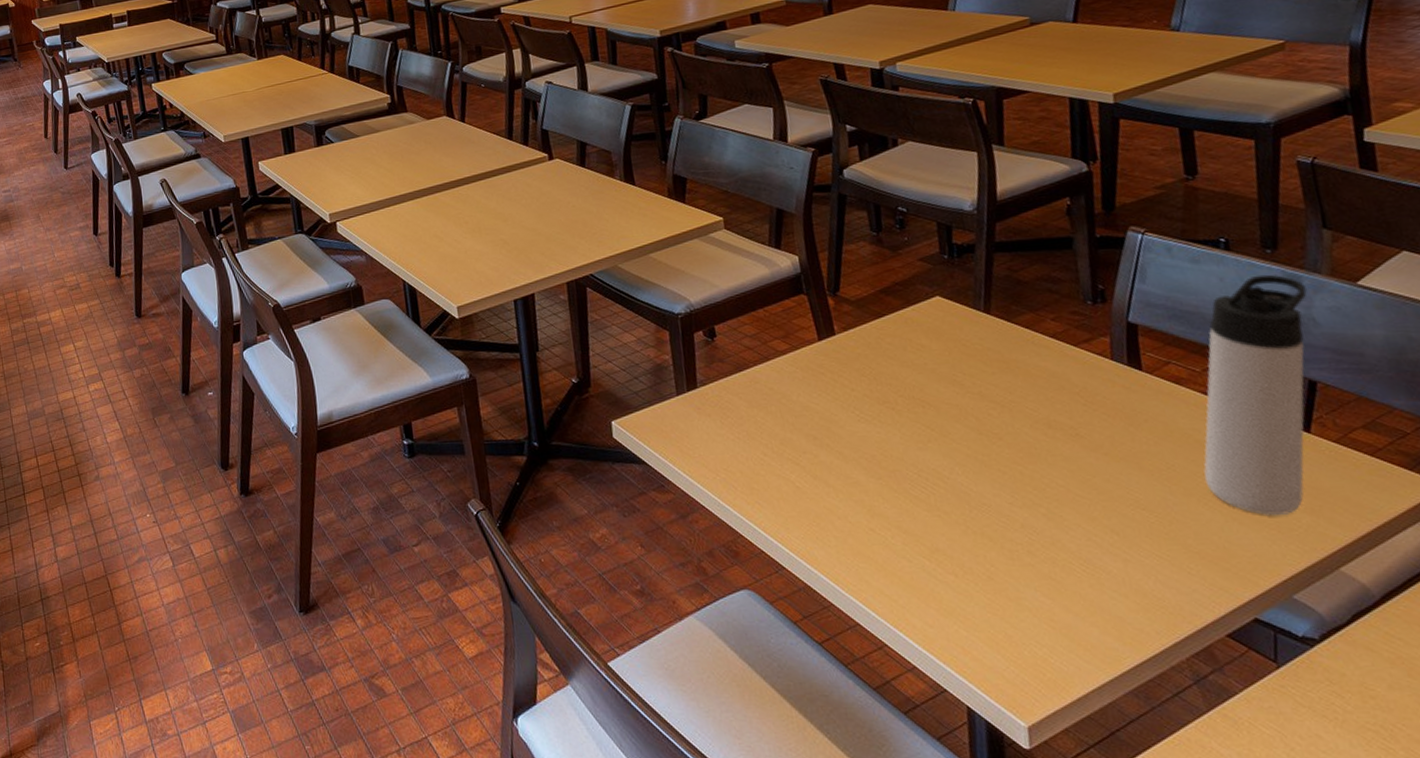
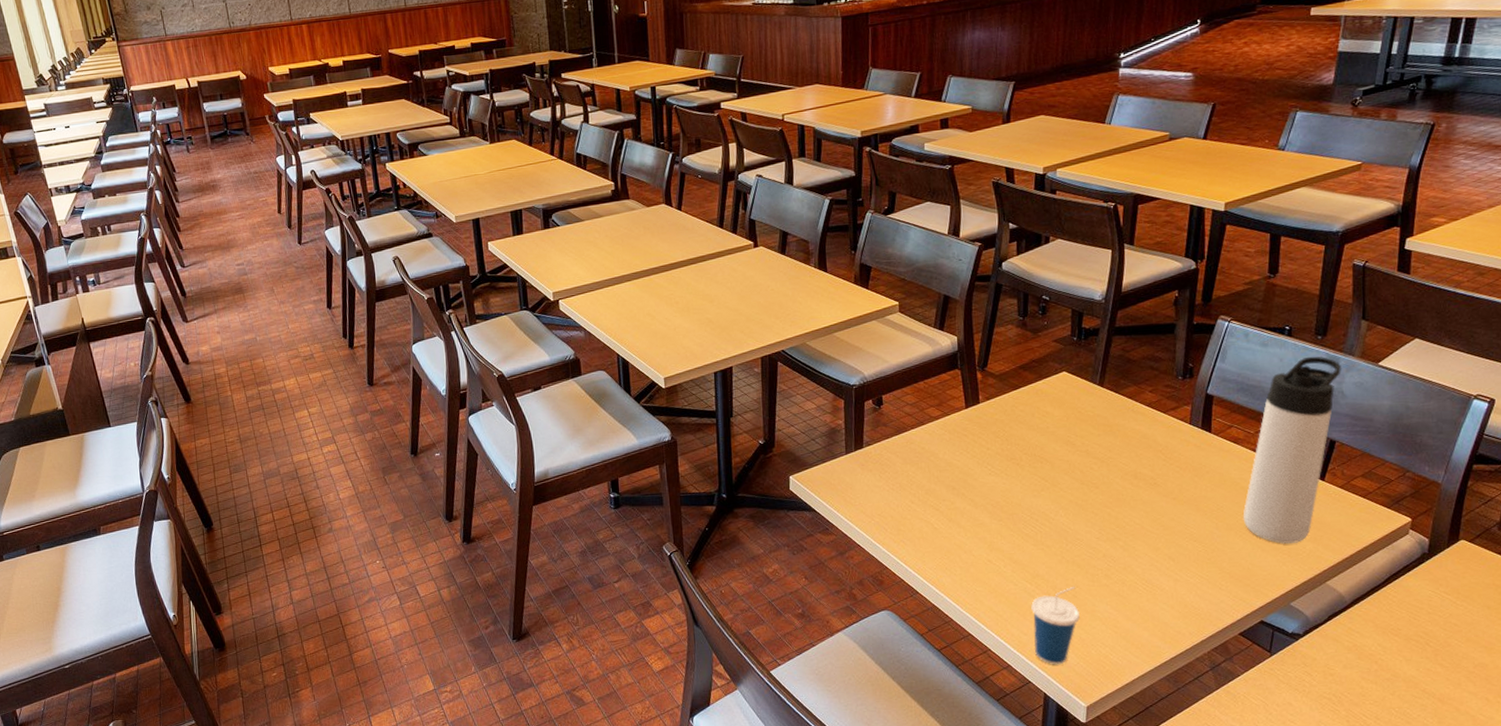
cup: none [934,566,1002,669] -> present [1031,587,1080,665]

